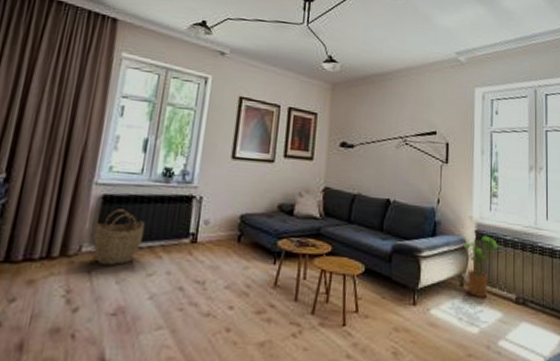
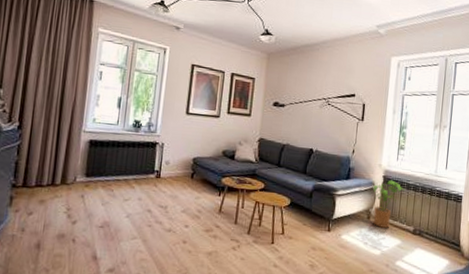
woven basket: present [92,209,145,266] -> none [84,151,121,193]

